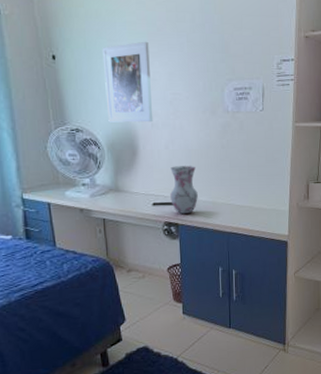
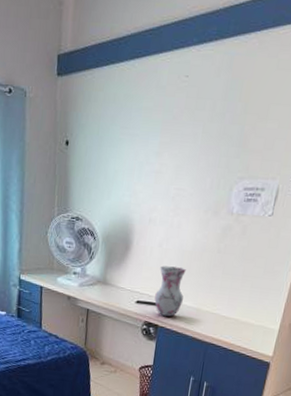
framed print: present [102,41,154,123] -> none [108,130,162,218]

